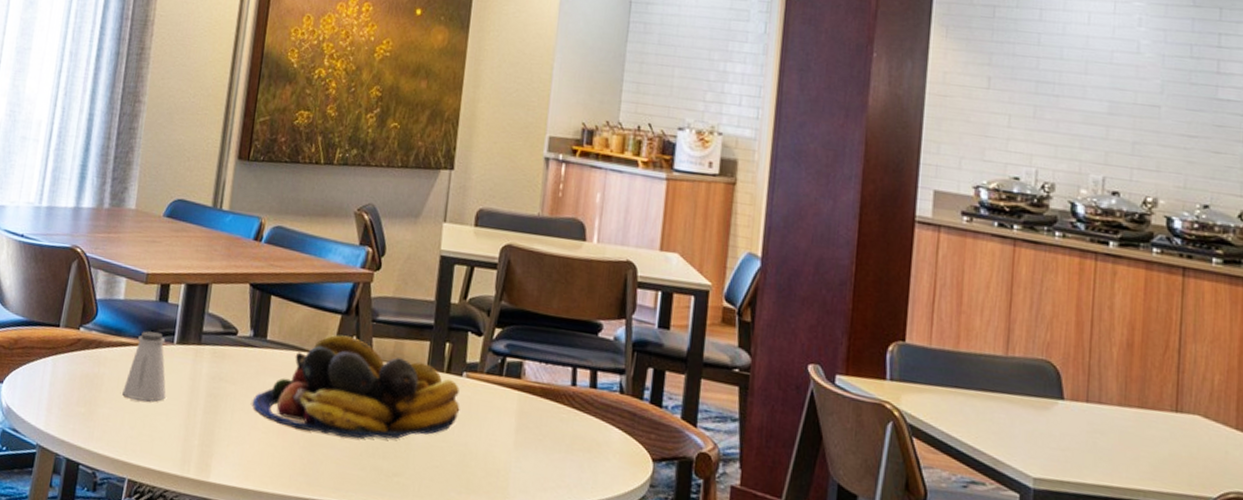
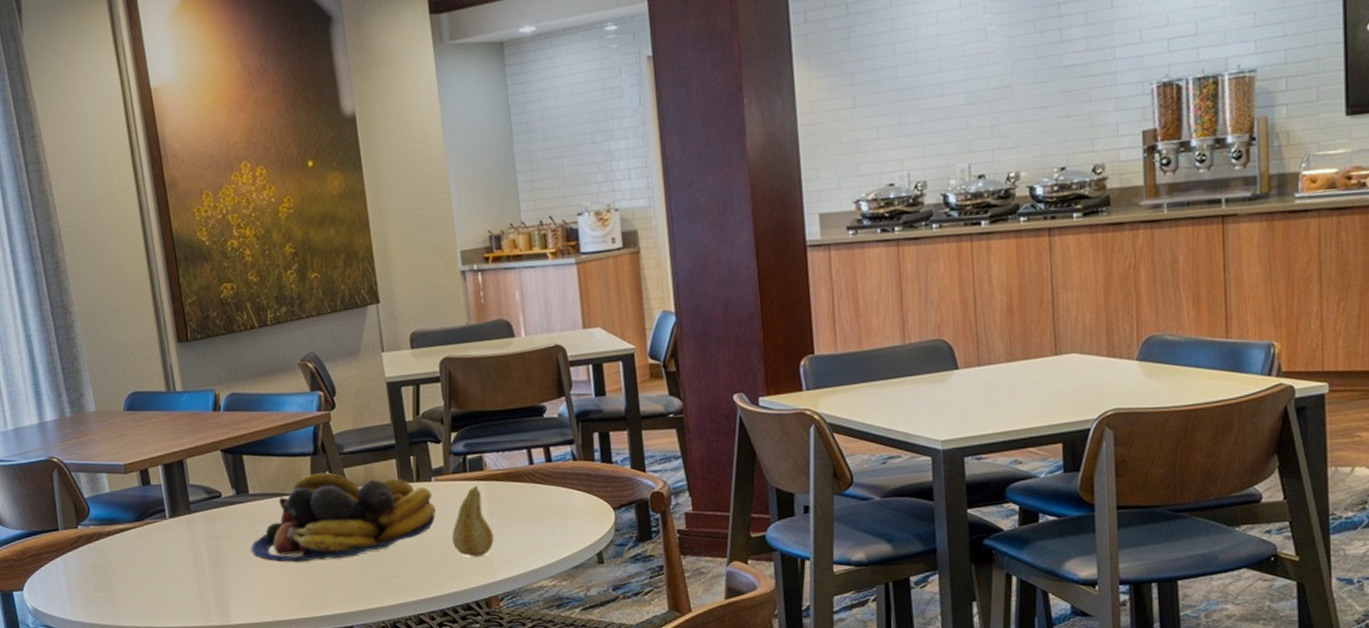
saltshaker: present [122,331,166,402] -> none [132,512,173,574]
fruit: none [469,393,516,477] -> present [452,485,494,557]

